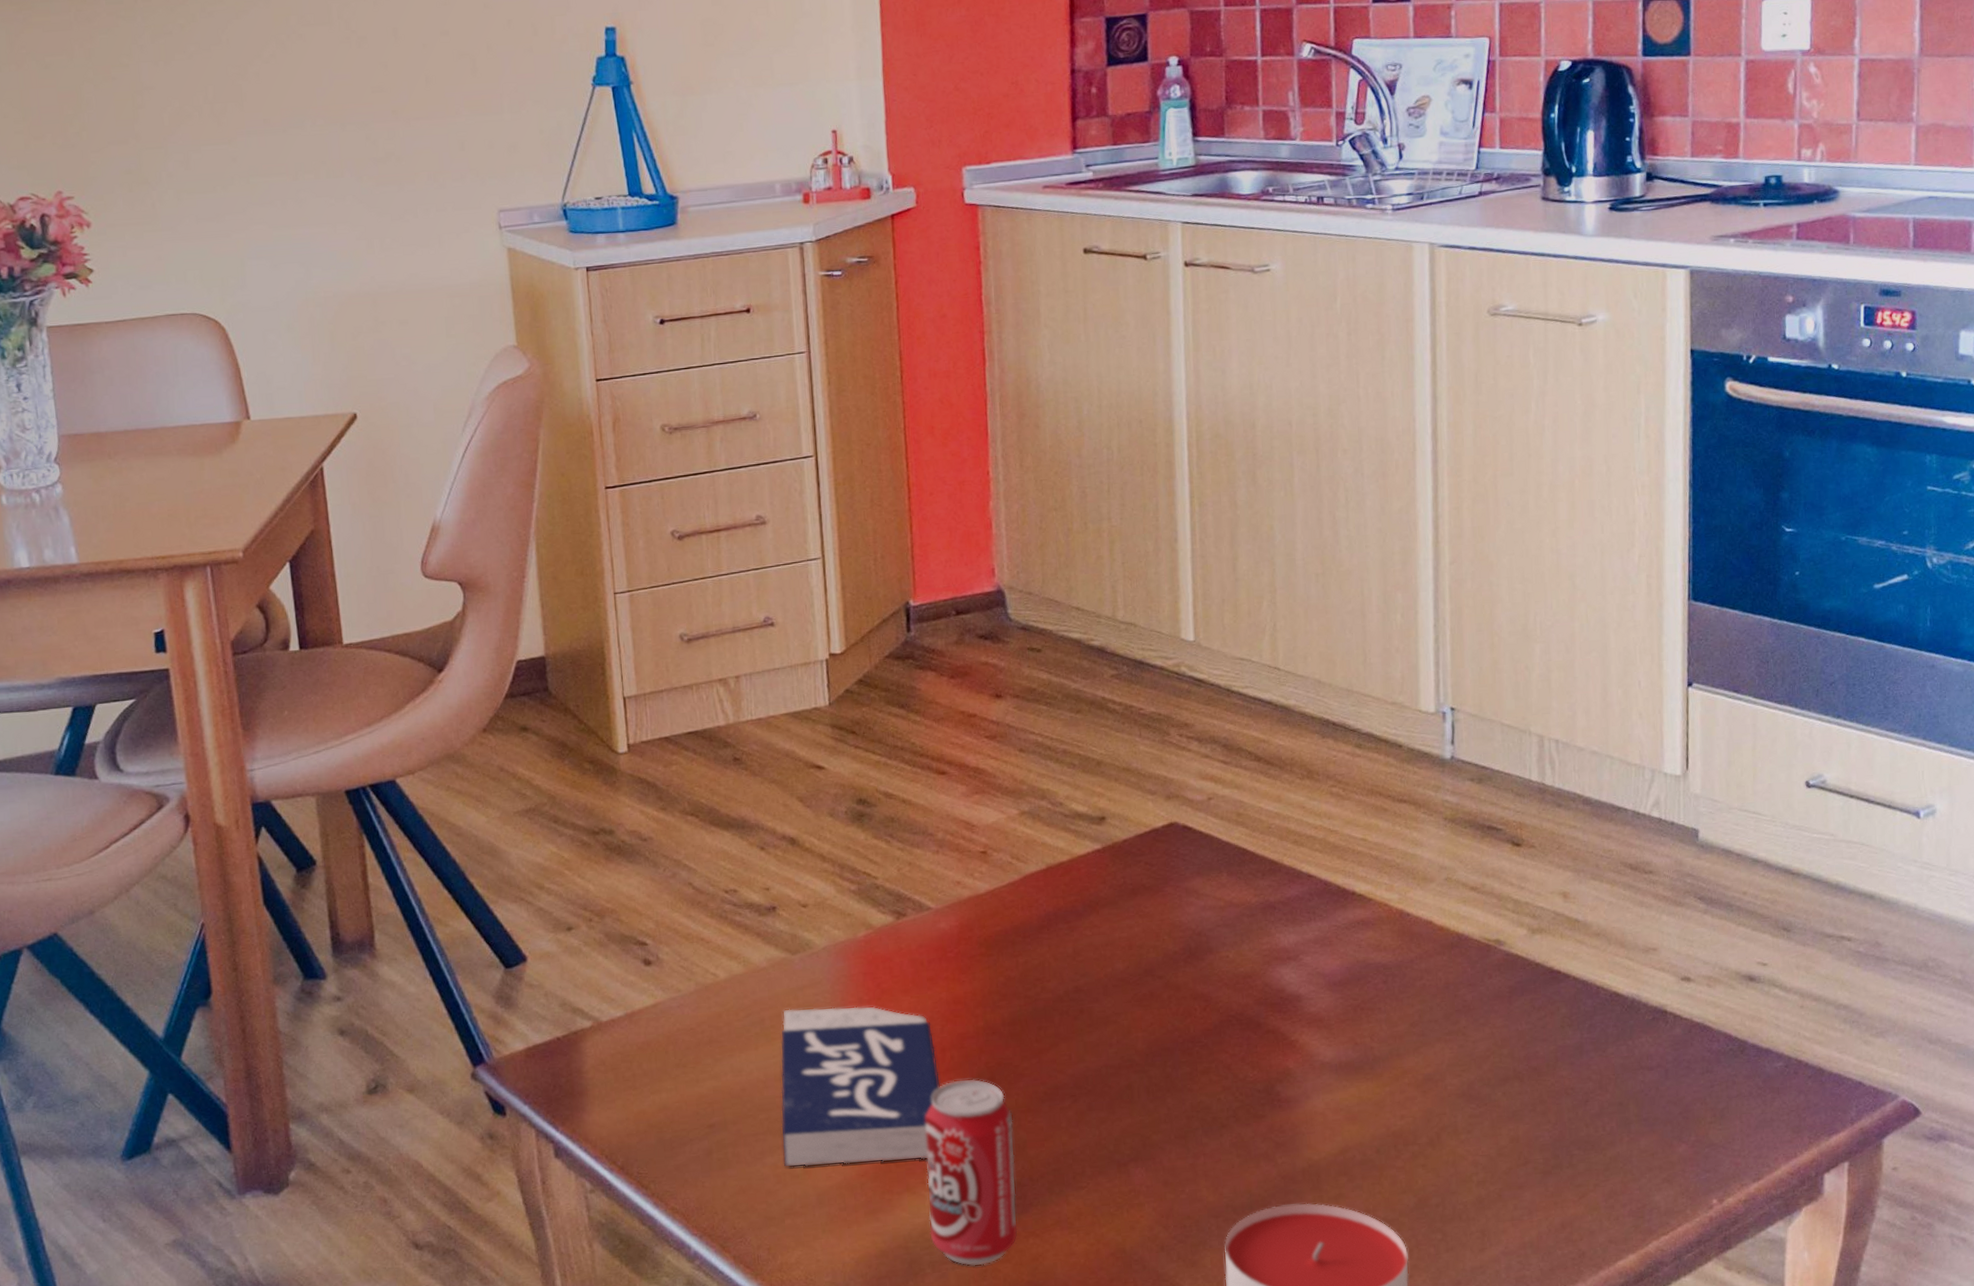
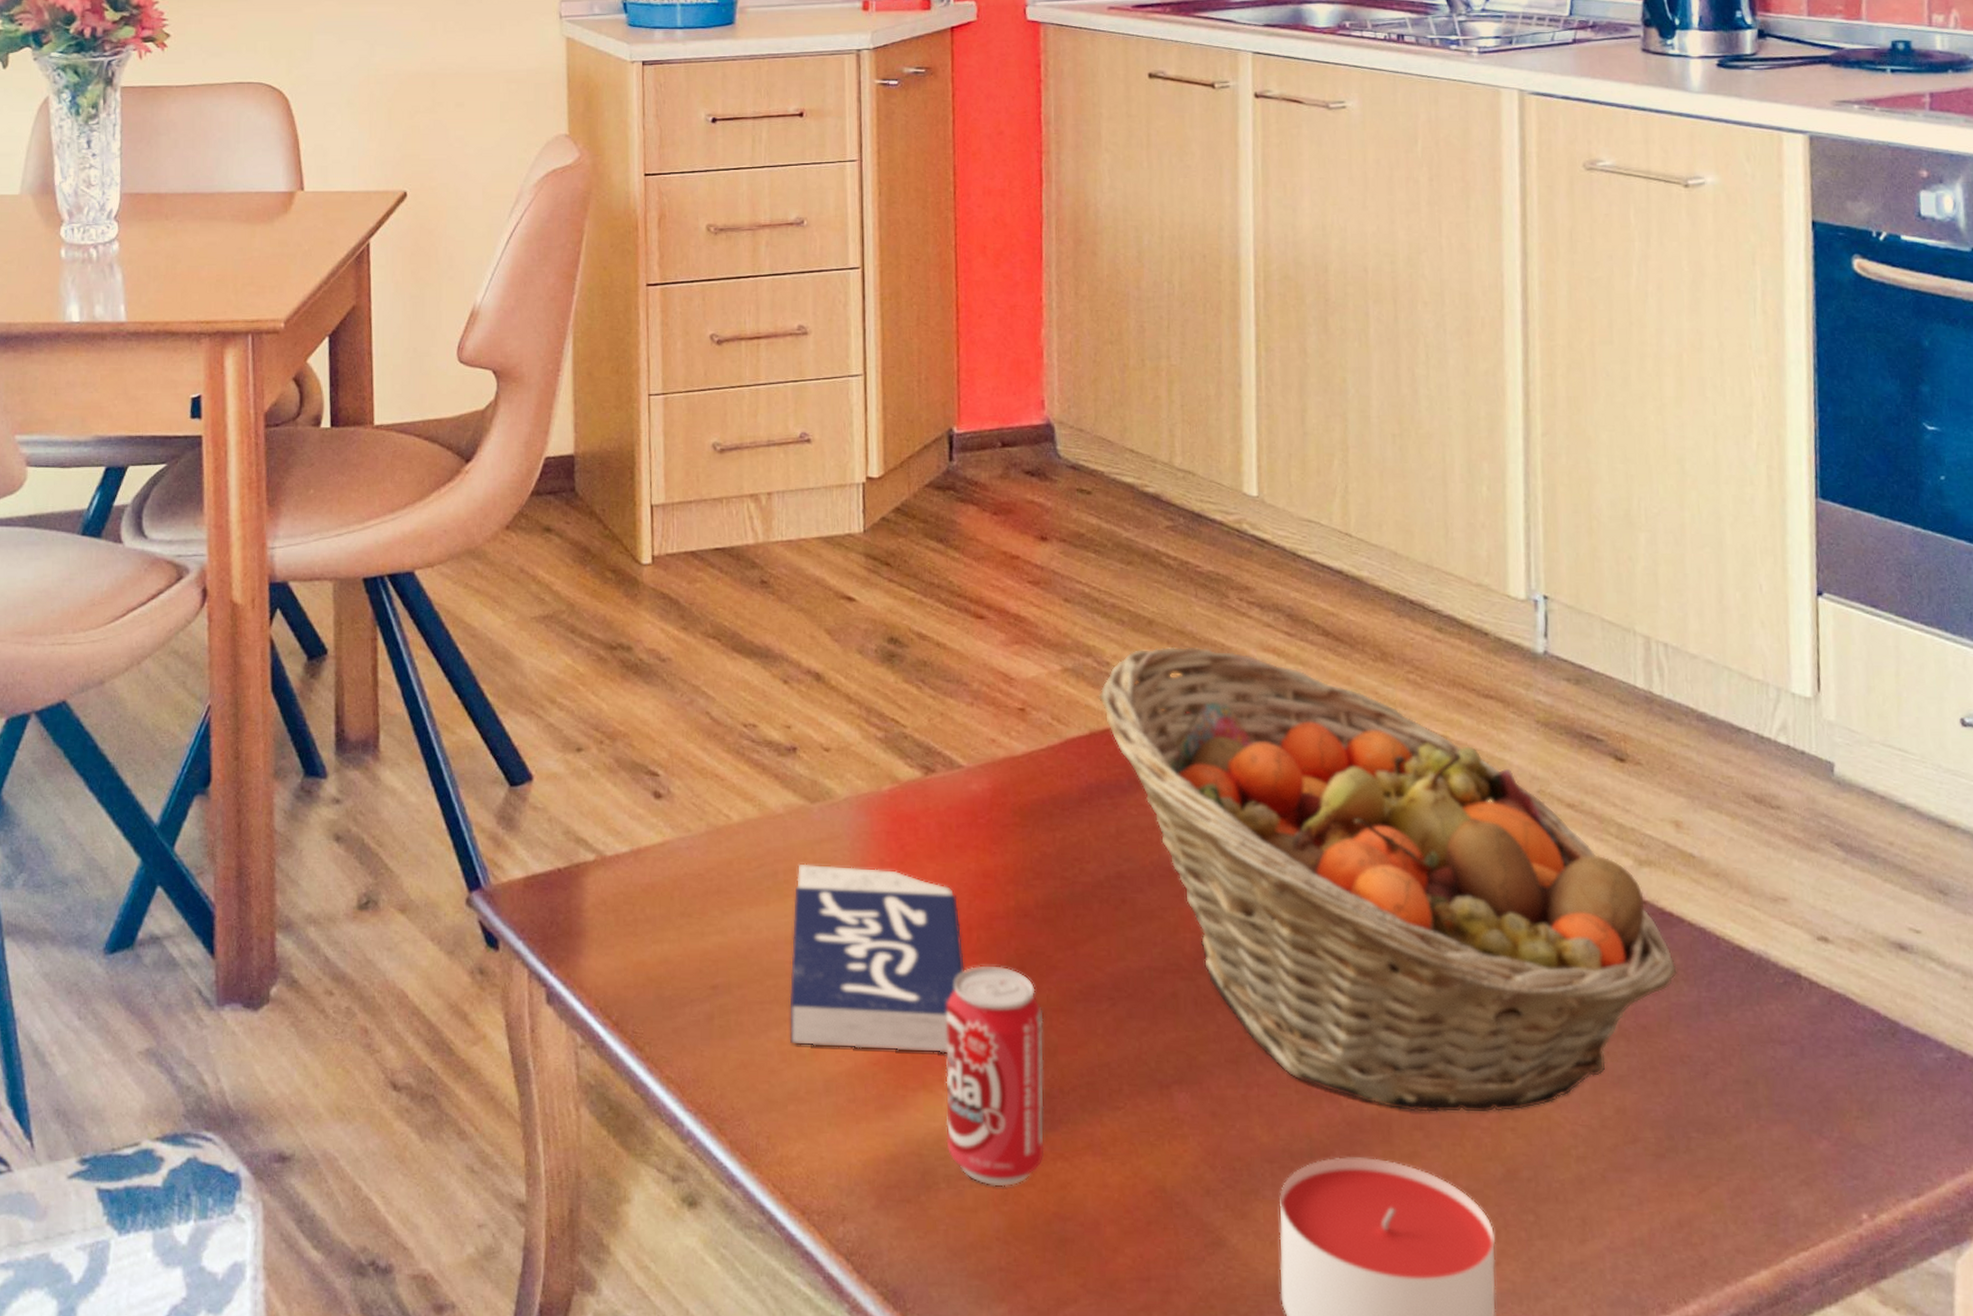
fruit basket: none [1053,781,1563,1161] -> present [1098,646,1677,1113]

